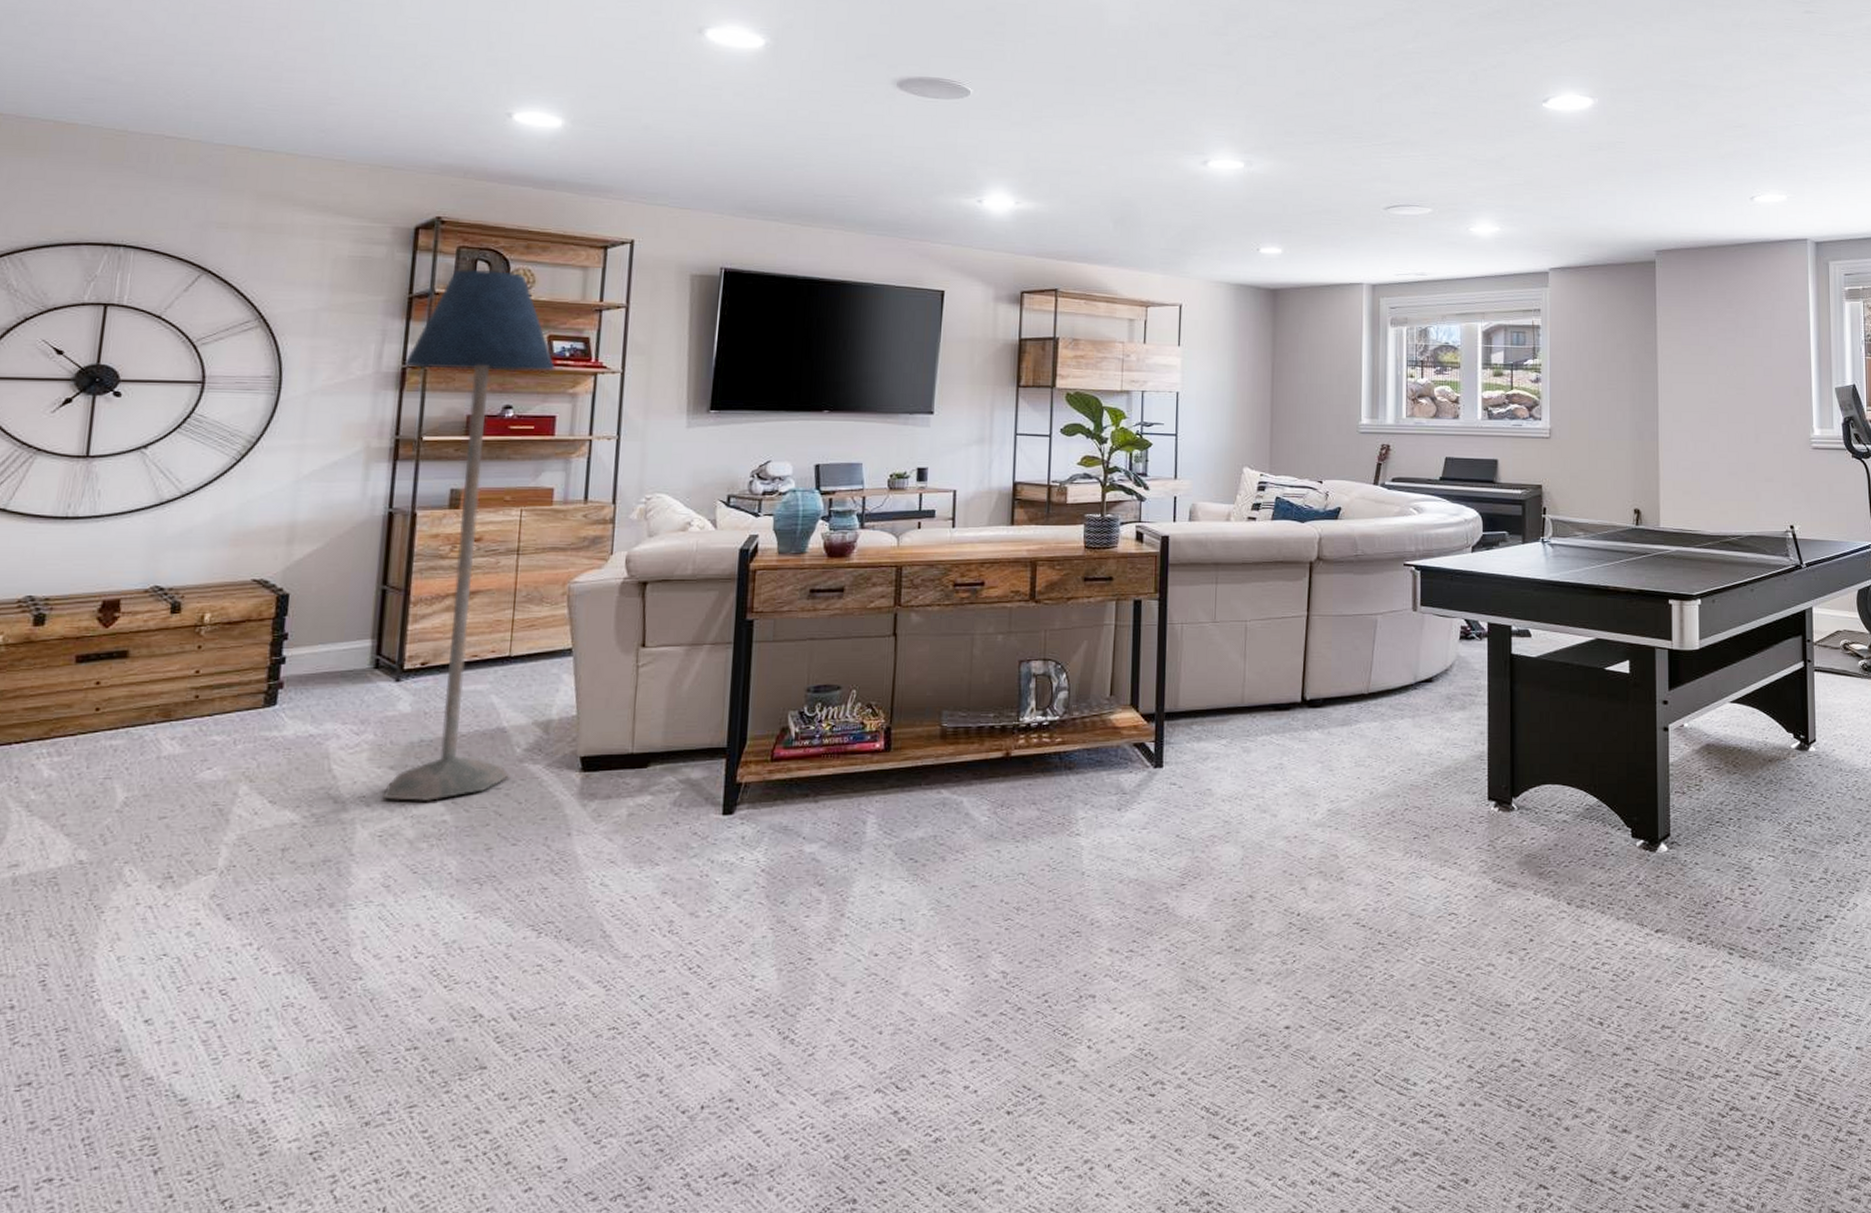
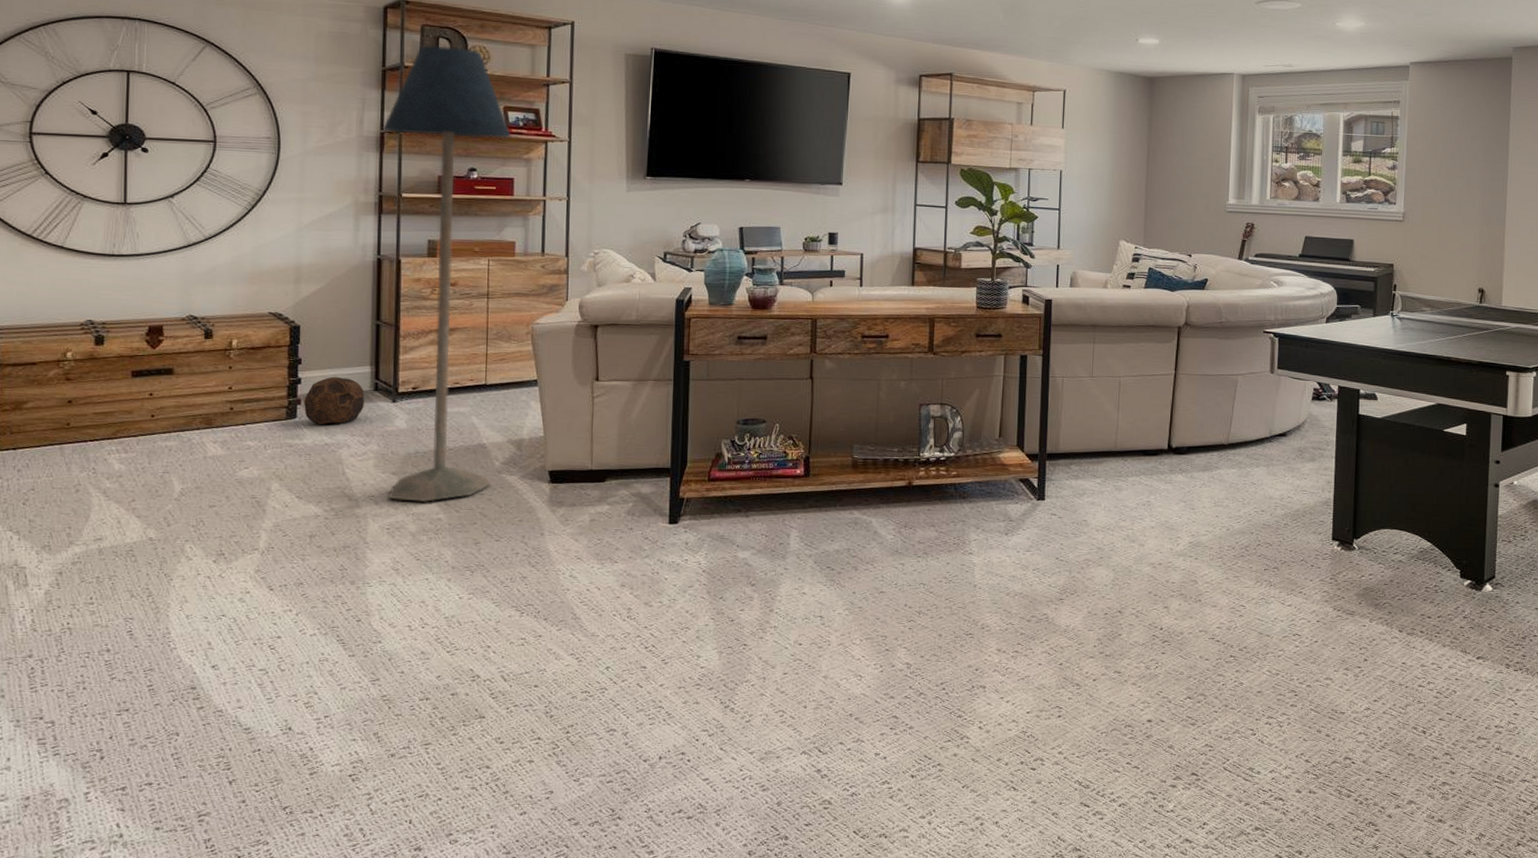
soccer ball: none [286,653,362,711] -> present [304,376,365,424]

